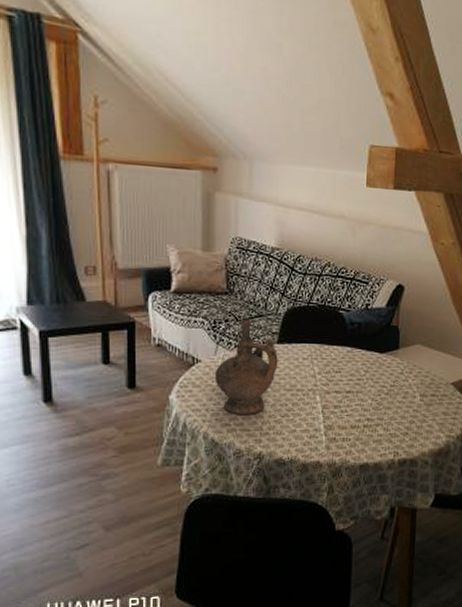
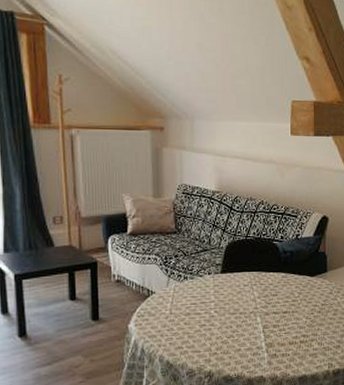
ceremonial vessel: present [214,318,278,416] -> none [167,253,222,339]

